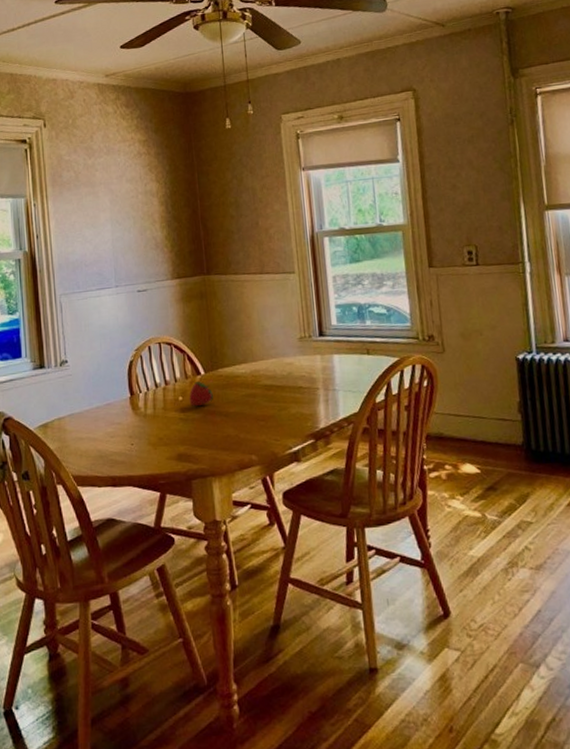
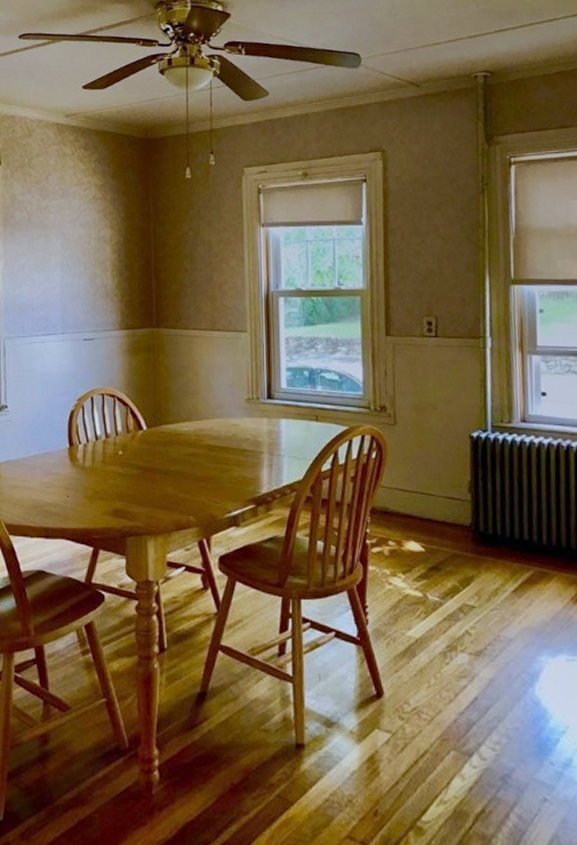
fruit: present [189,382,213,407] -> none [129,437,154,463]

